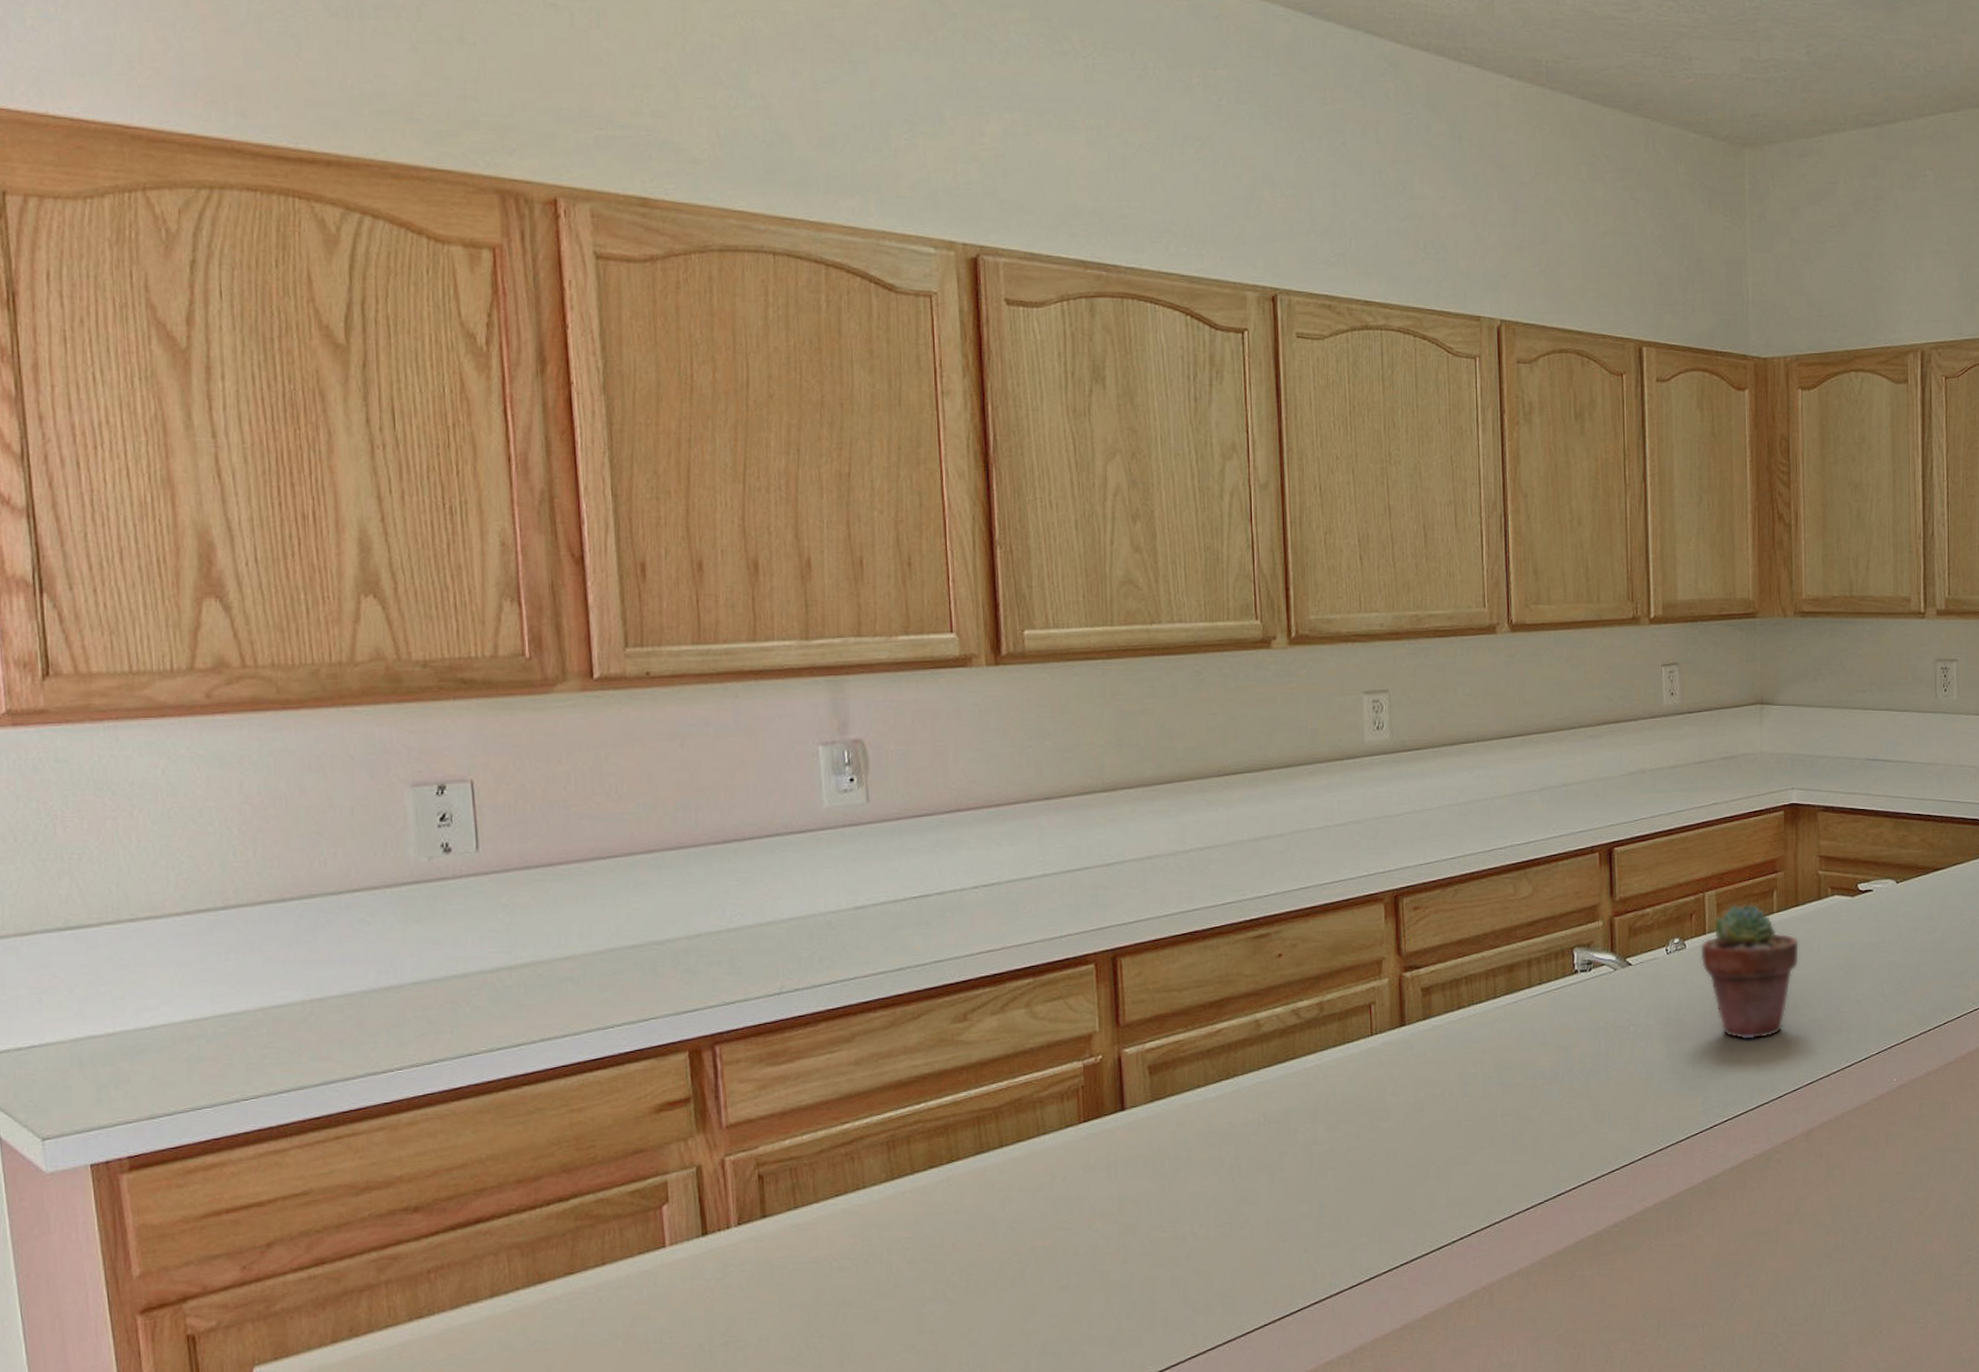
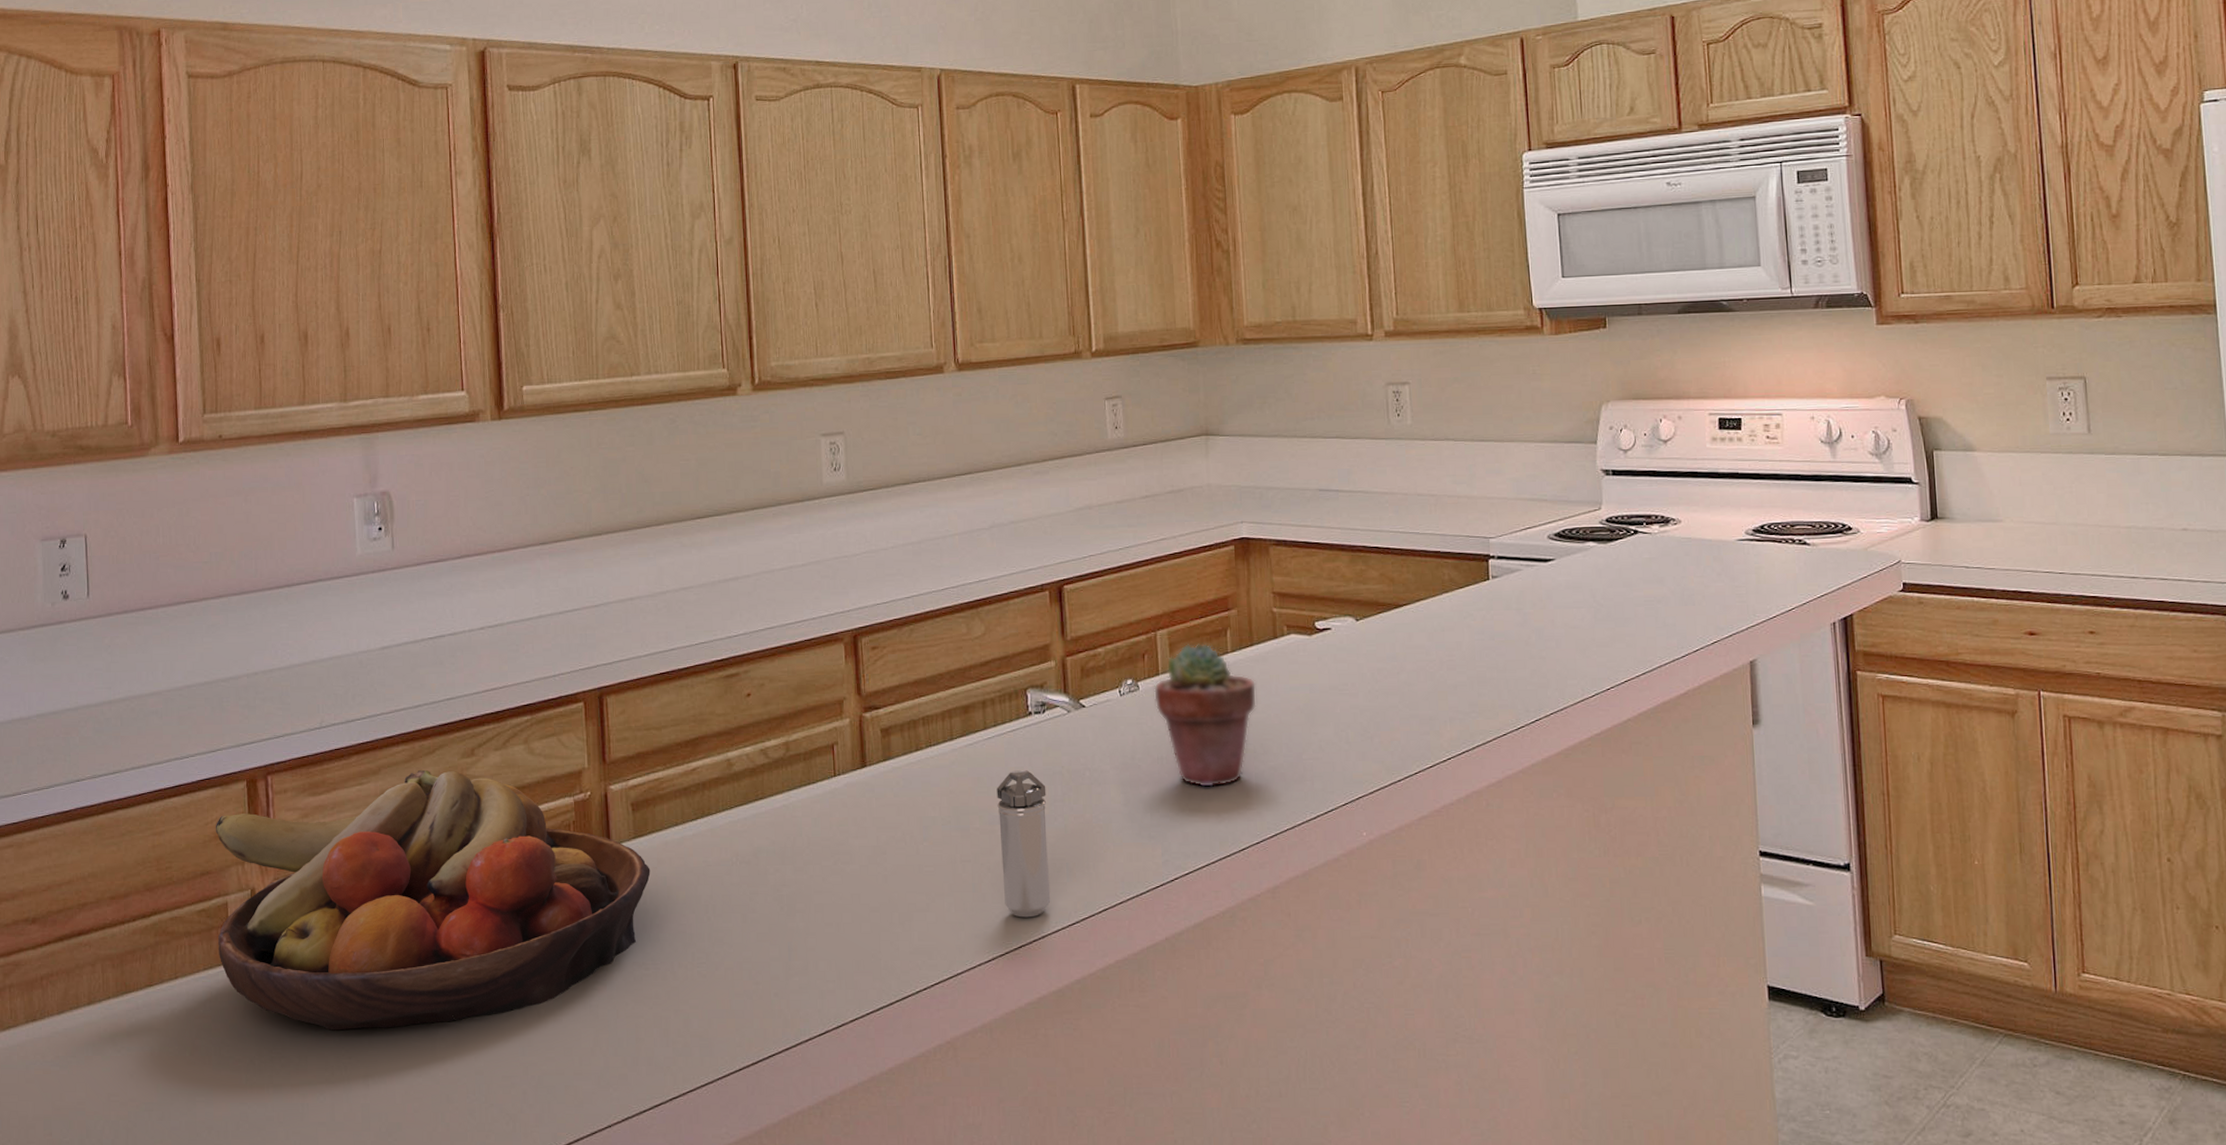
fruit bowl: none [649,1036,1169,1310] -> present [215,769,651,1031]
shaker: none [1540,1026,1591,1167] -> present [996,770,1051,918]

